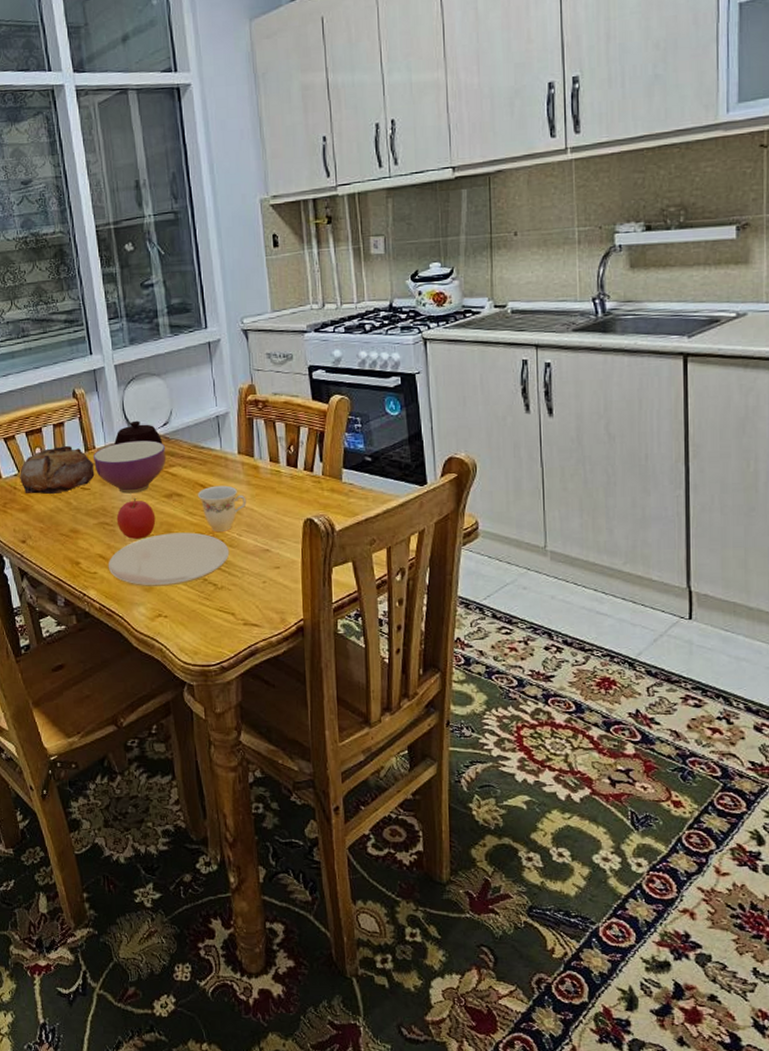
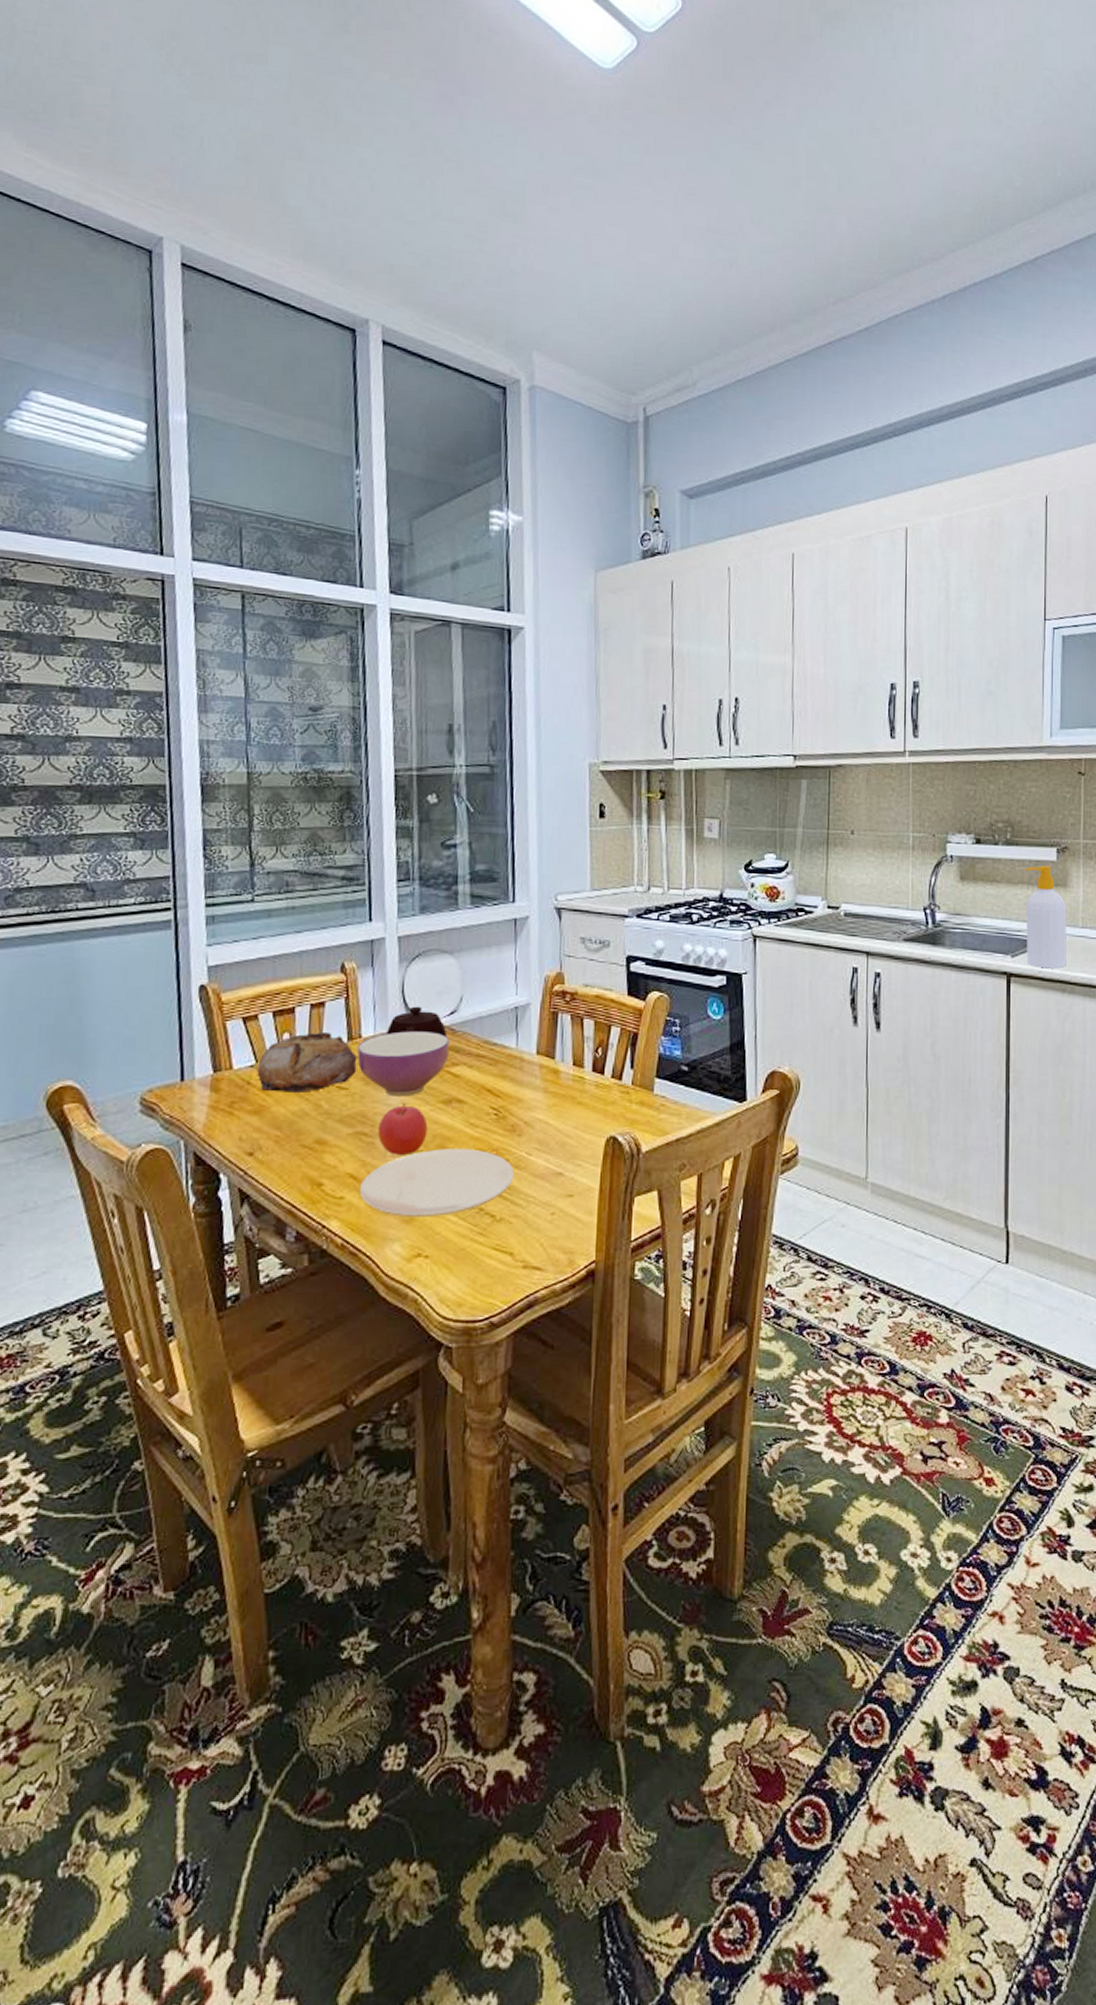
teacup: present [197,485,247,533] -> none [482,1091,541,1150]
soap bottle: none [700,244,749,346] -> present [1025,865,1066,969]

